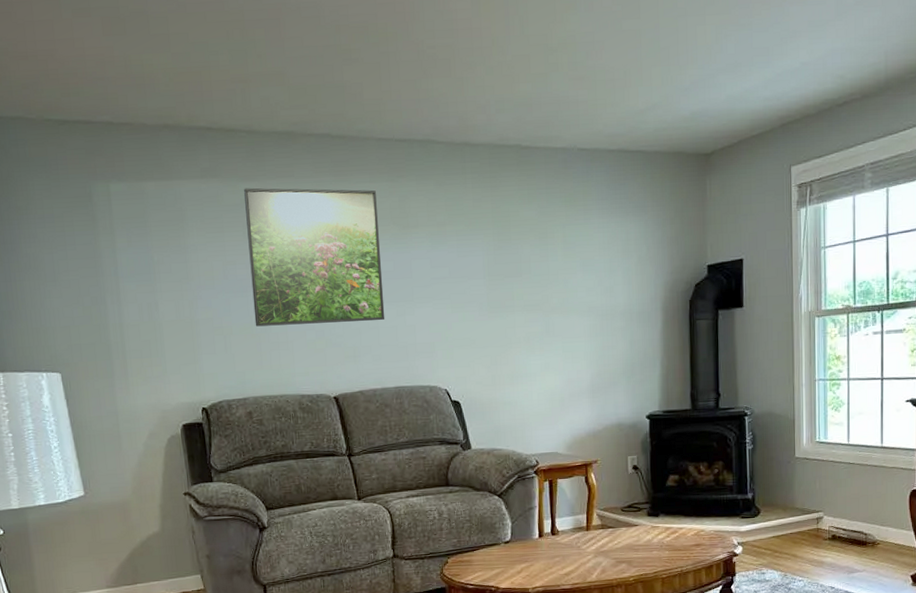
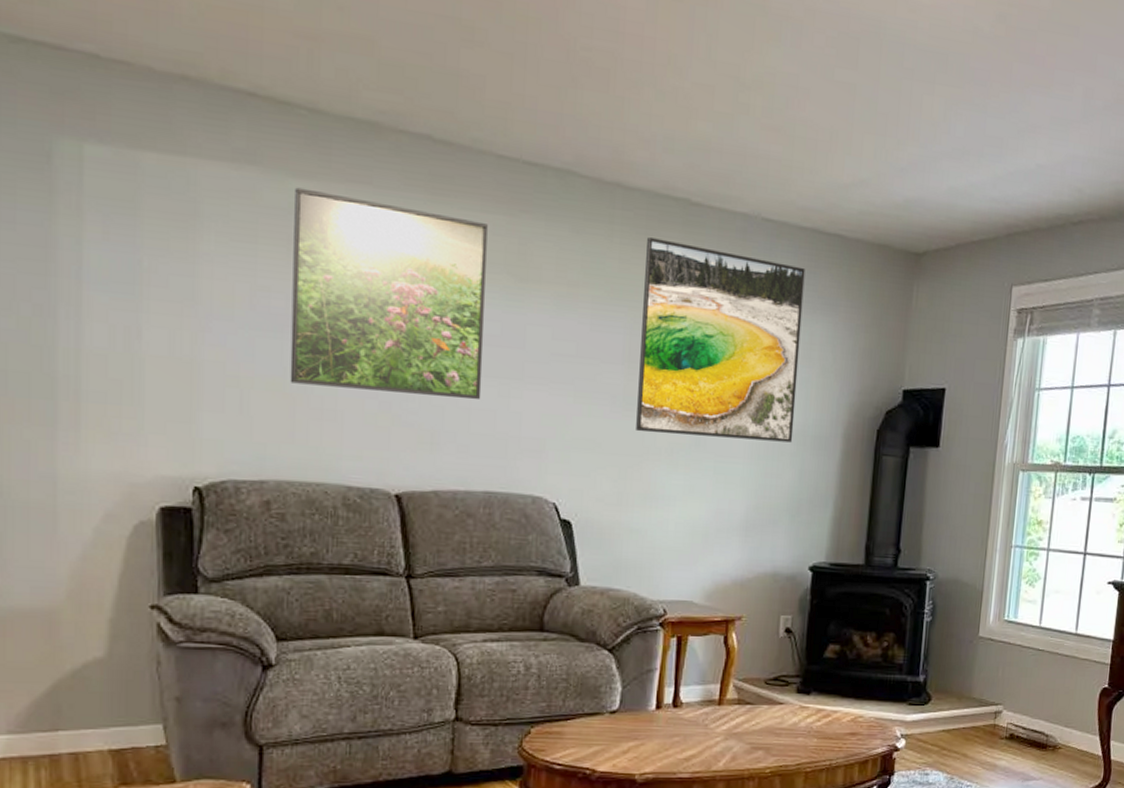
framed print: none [492,179,622,328] -> present [636,237,805,443]

